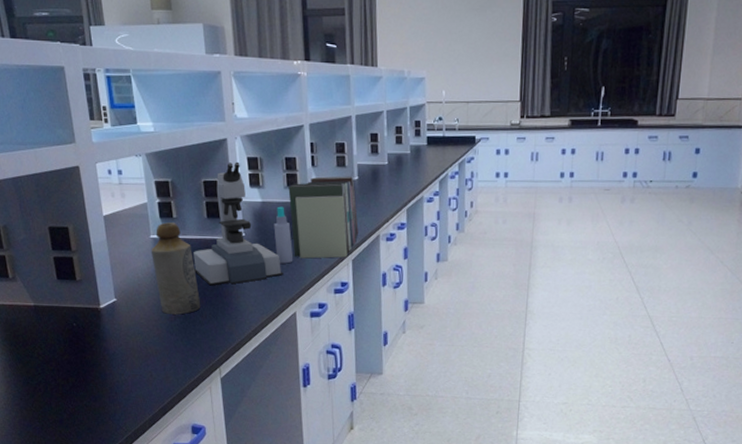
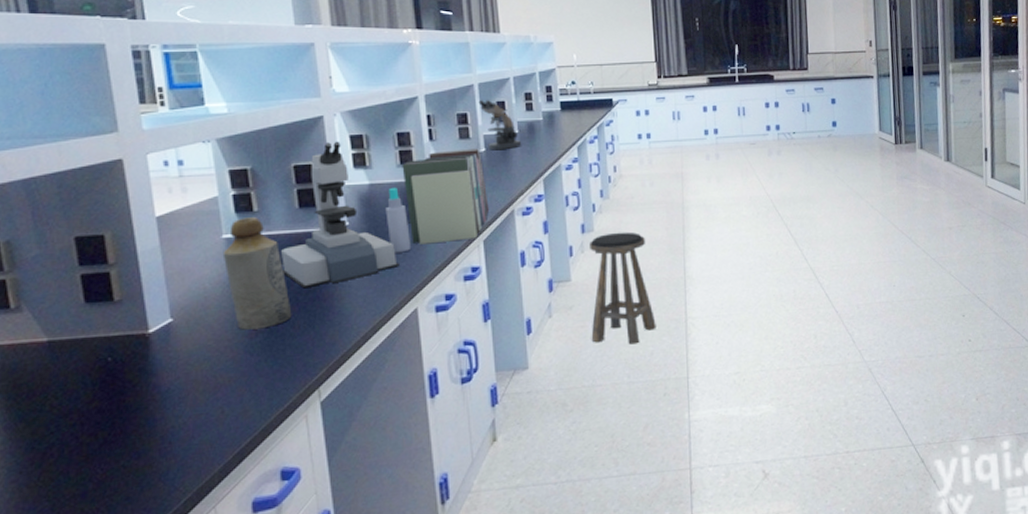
microscope: none [355,130,391,180] -> present [478,99,522,151]
stool: none [437,264,496,366] -> present [590,232,656,345]

